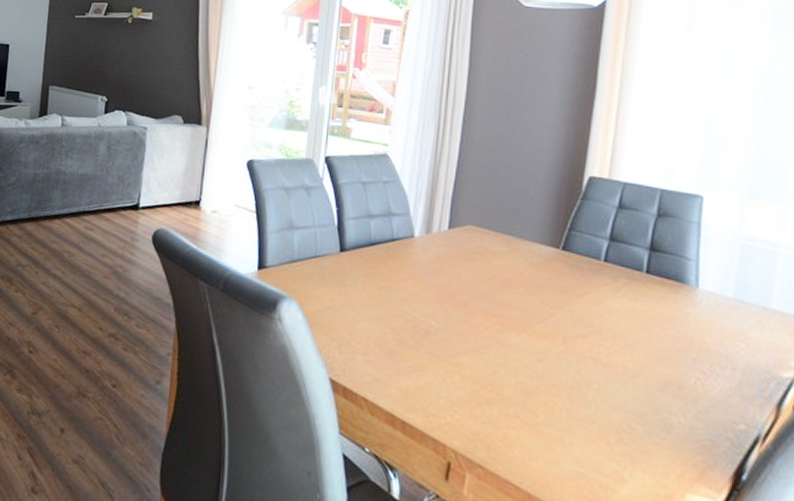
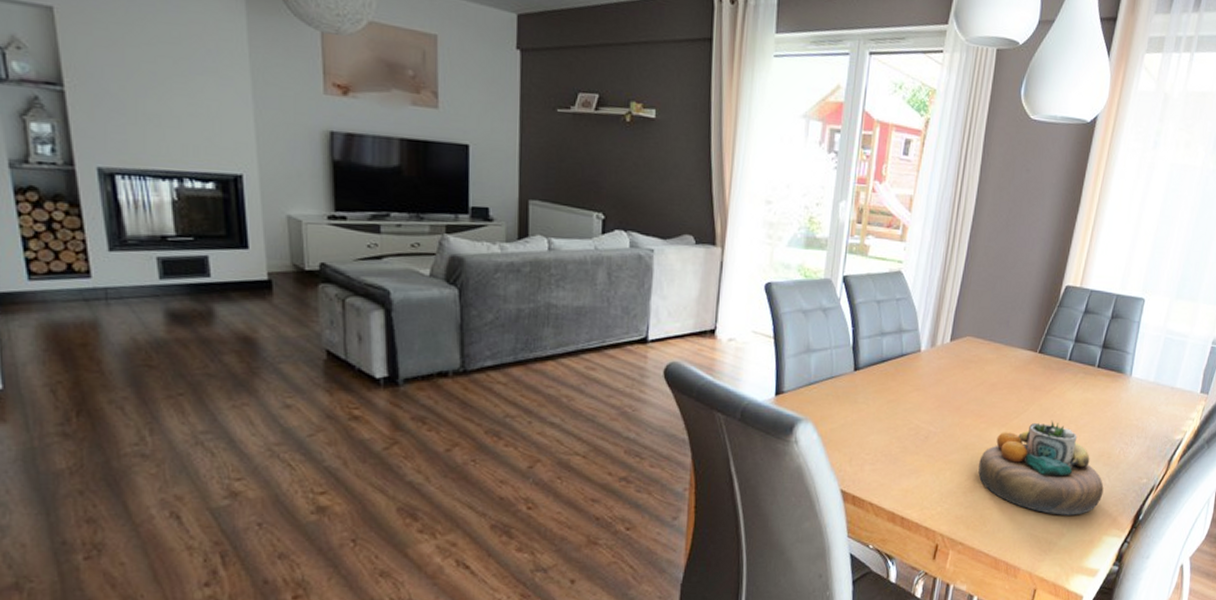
decorative bowl: none [496,330,678,458] -> present [978,420,1104,515]

